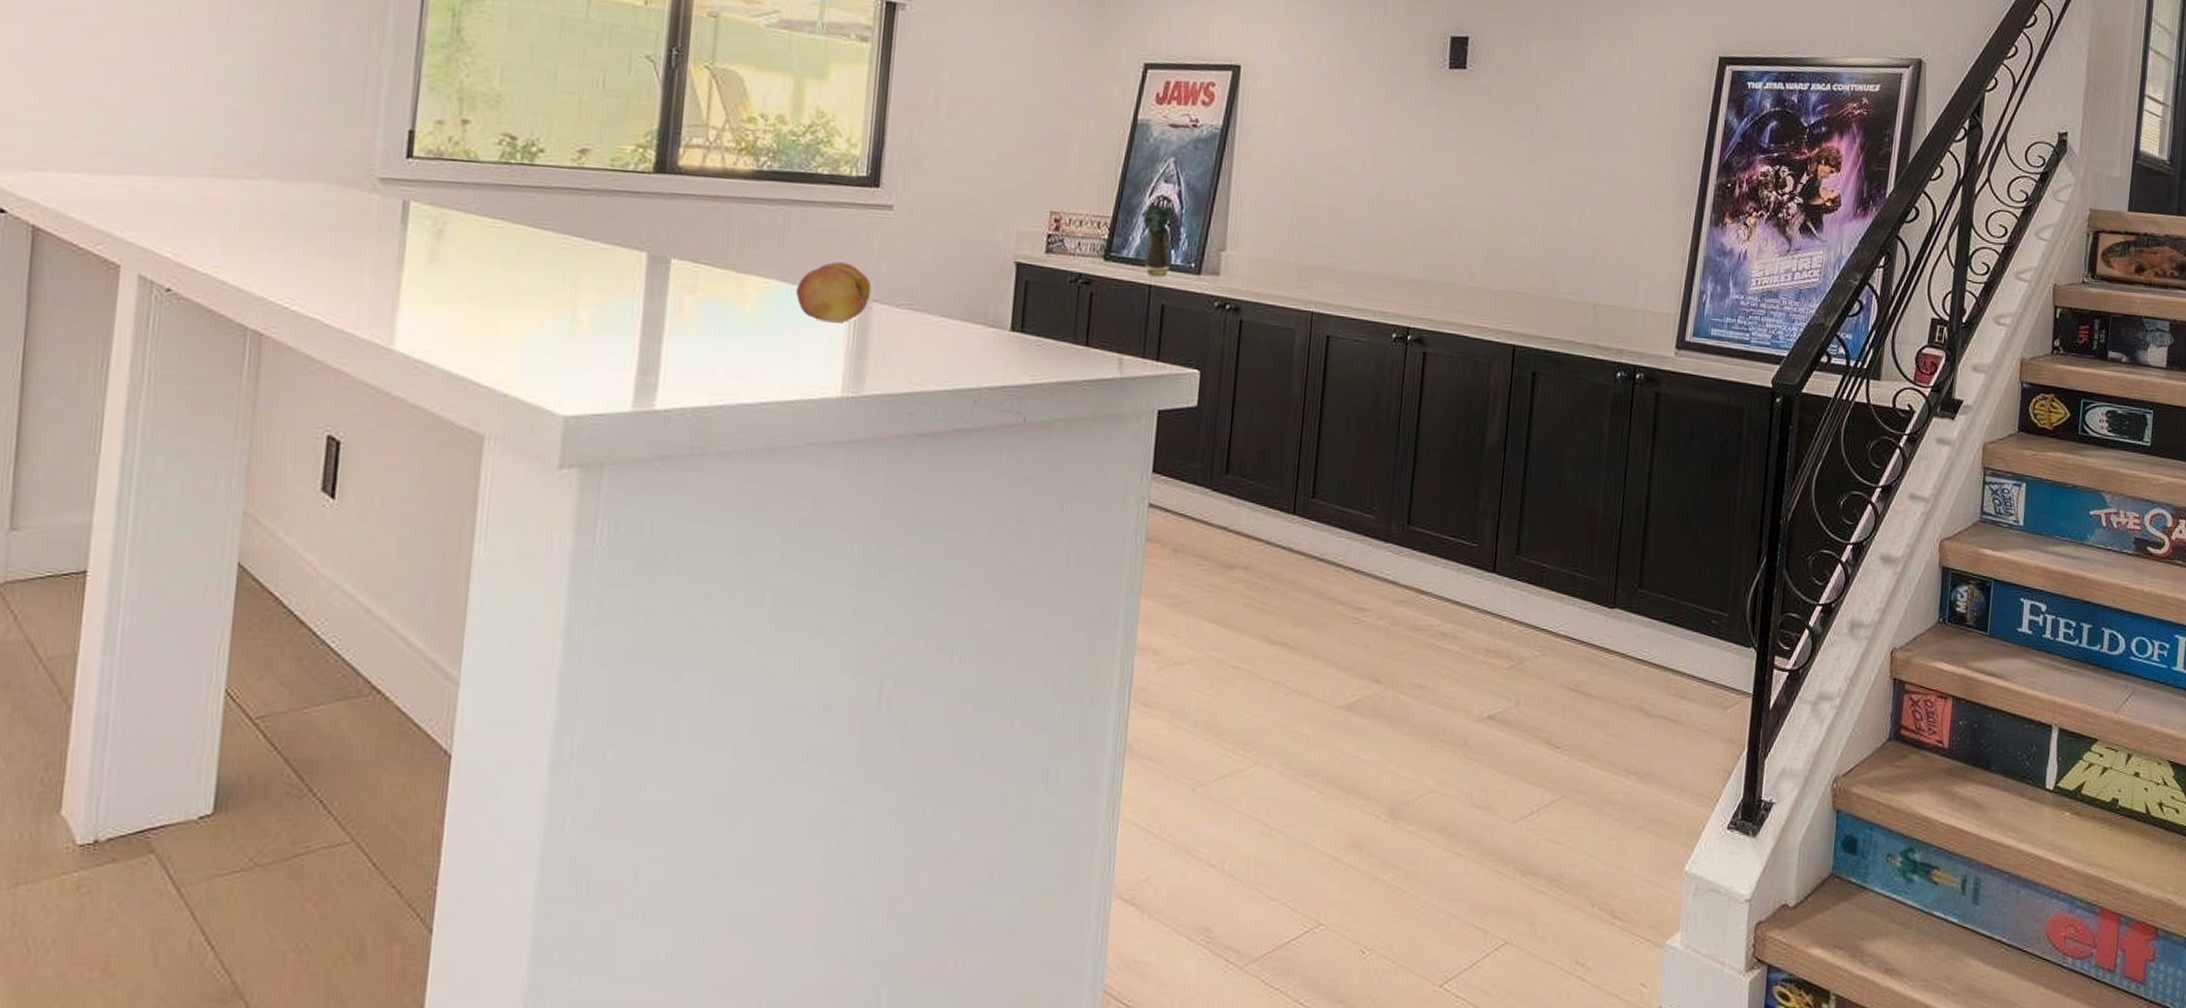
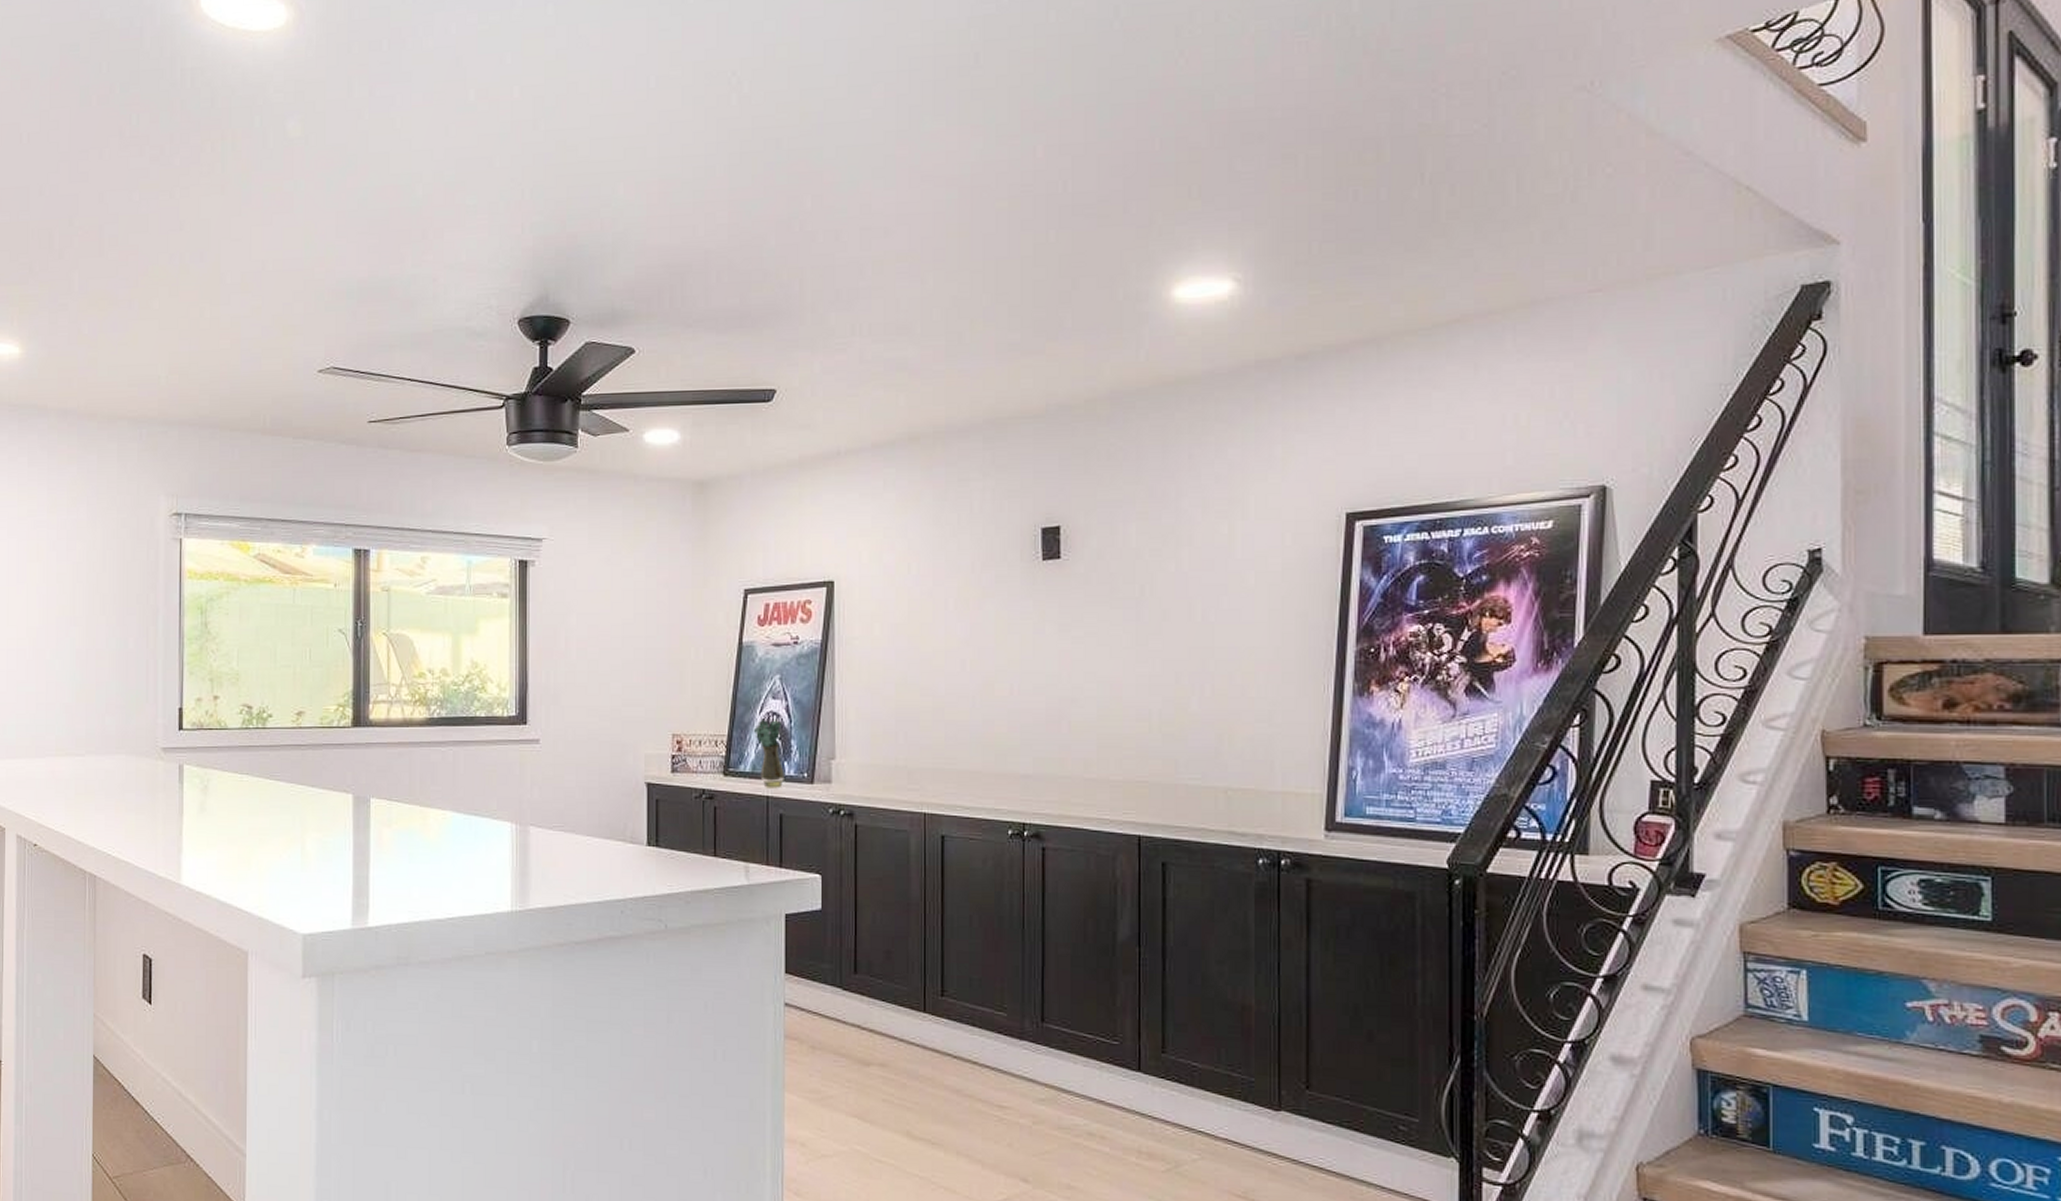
fruit: present [795,262,872,323] -> none [467,793,527,846]

